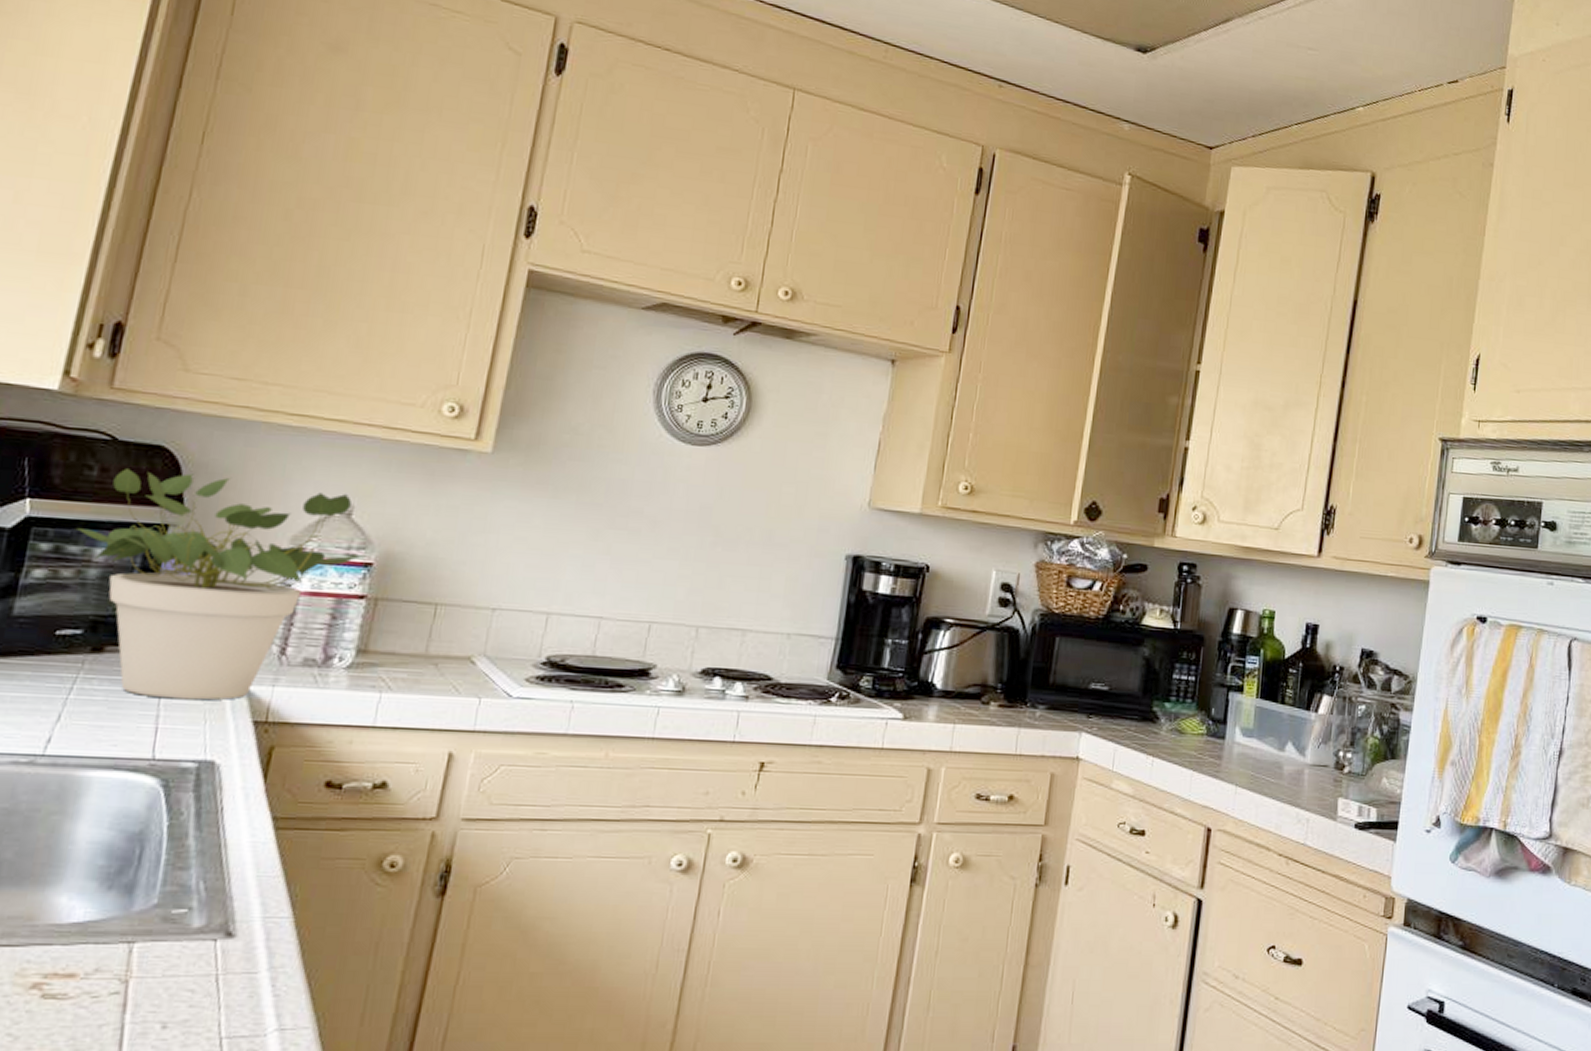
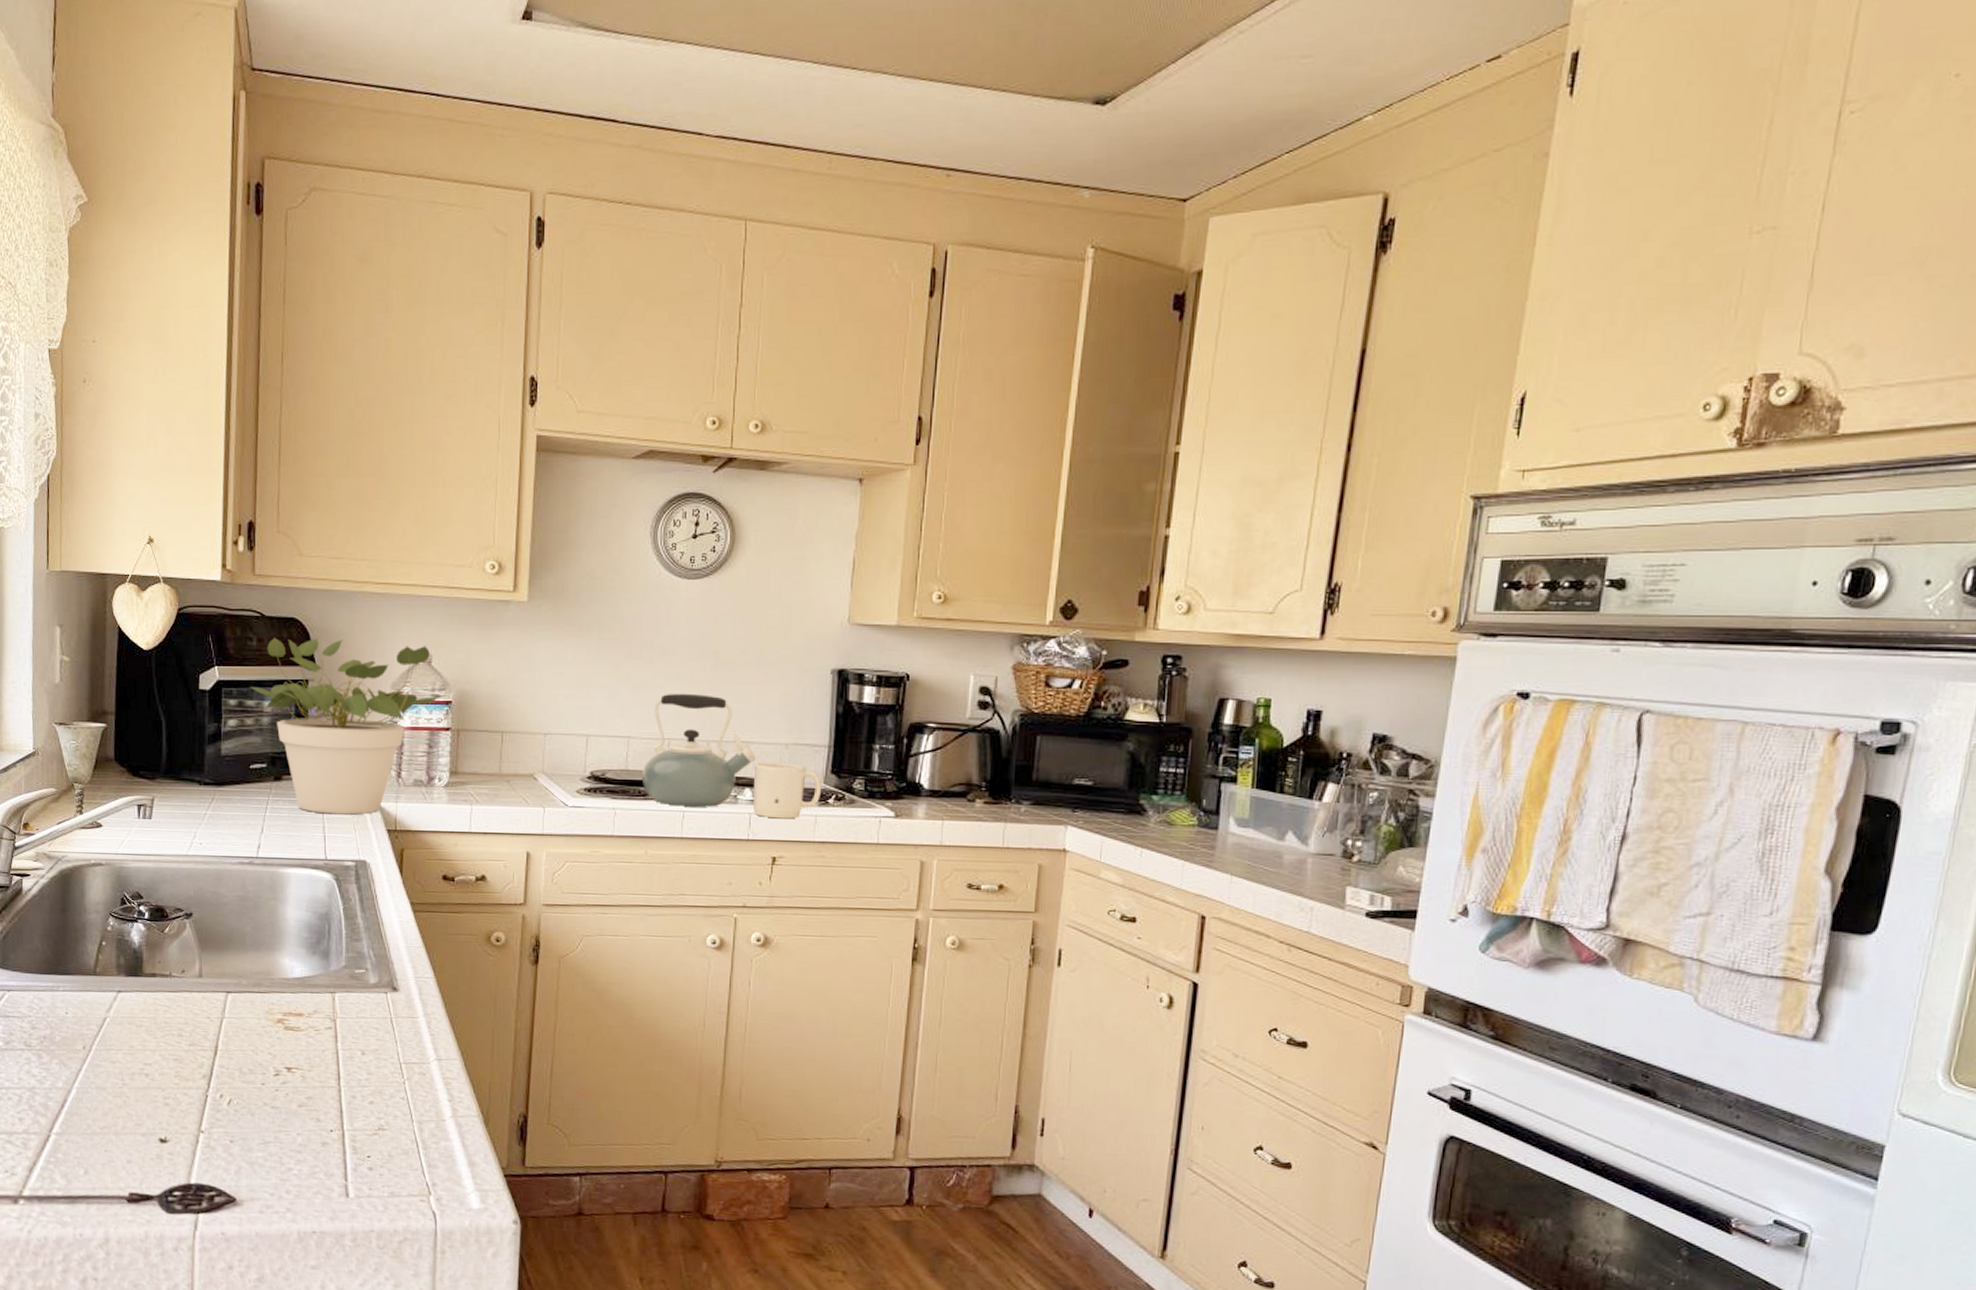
kettle: none [611,570,752,703] -> present [641,694,756,807]
mug: none [742,652,825,719] -> present [752,761,822,819]

